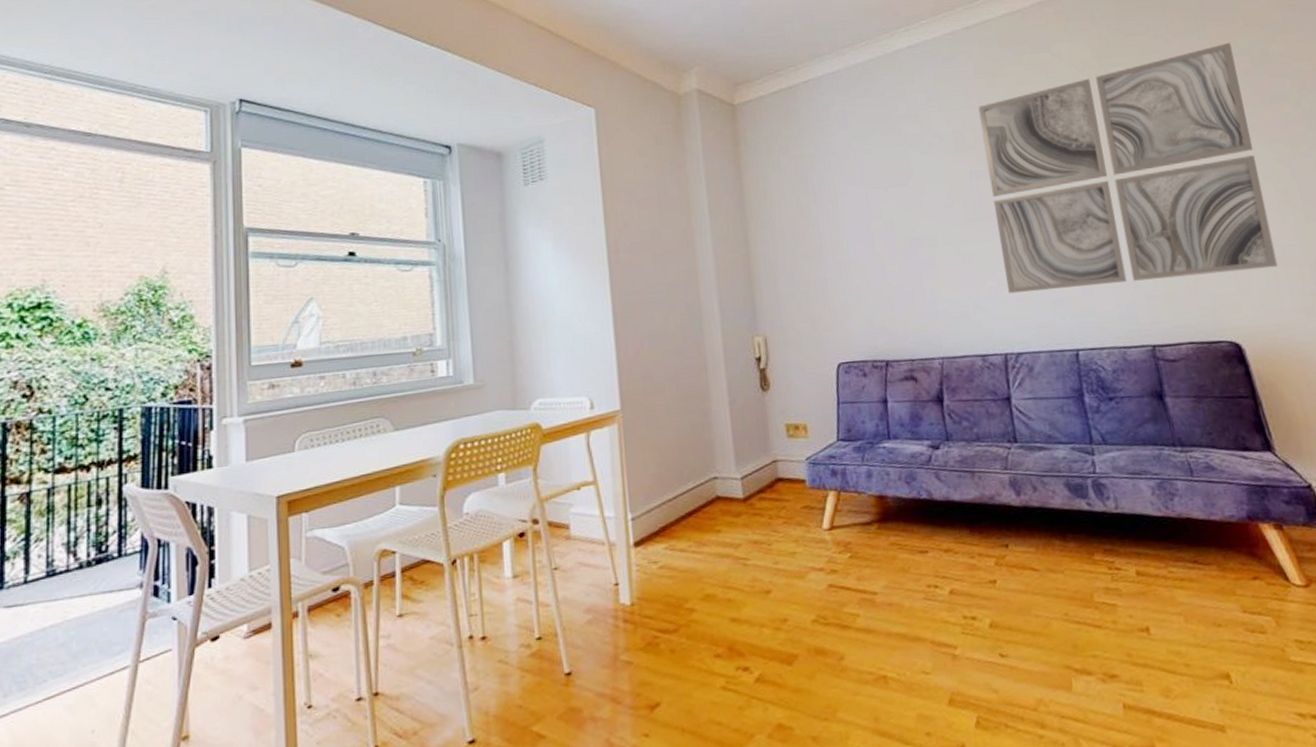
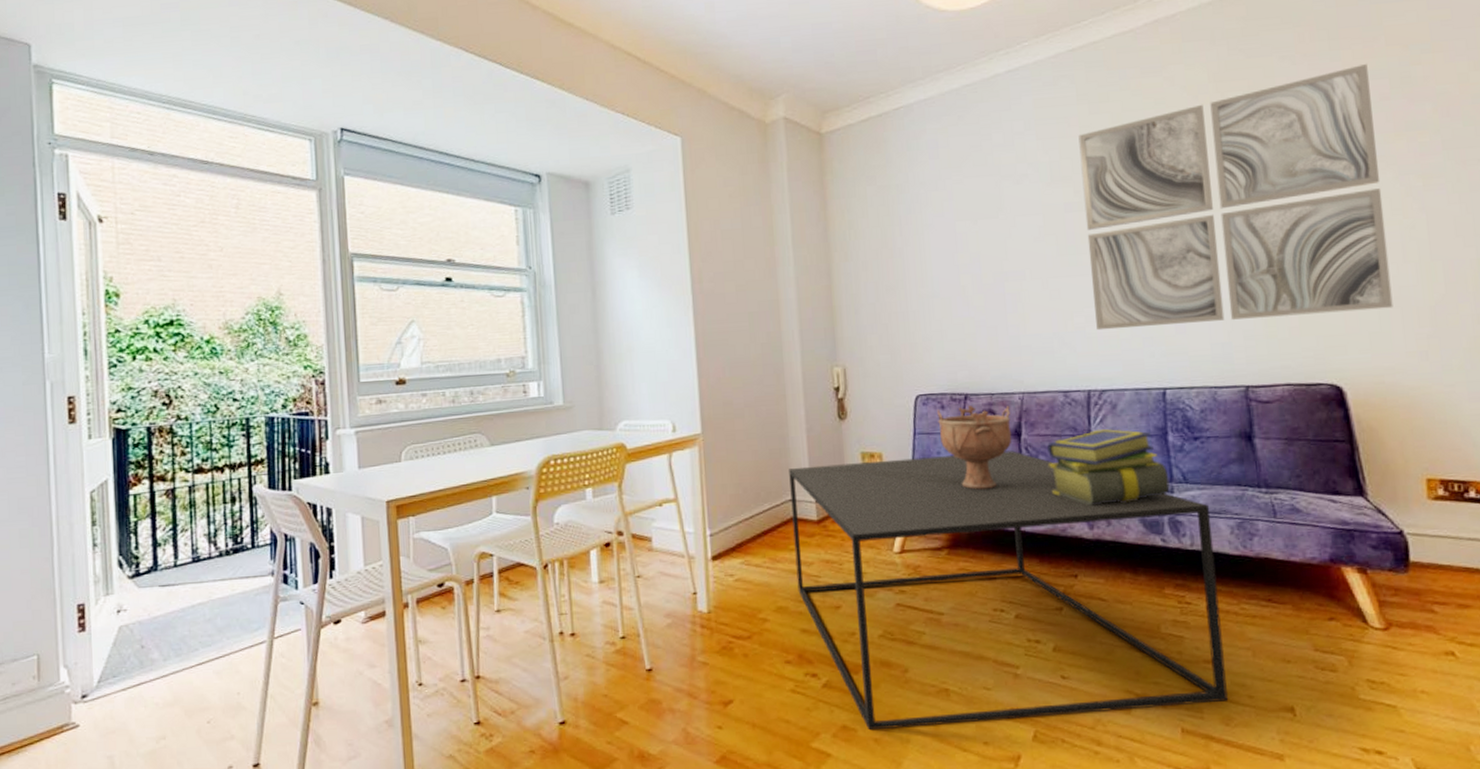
coffee table: none [712,417,1165,728] -> present [789,450,1228,731]
decorative bowl: none [859,372,935,459] -> present [937,406,1012,490]
stack of books: none [969,391,1091,472] -> present [1047,428,1170,506]

